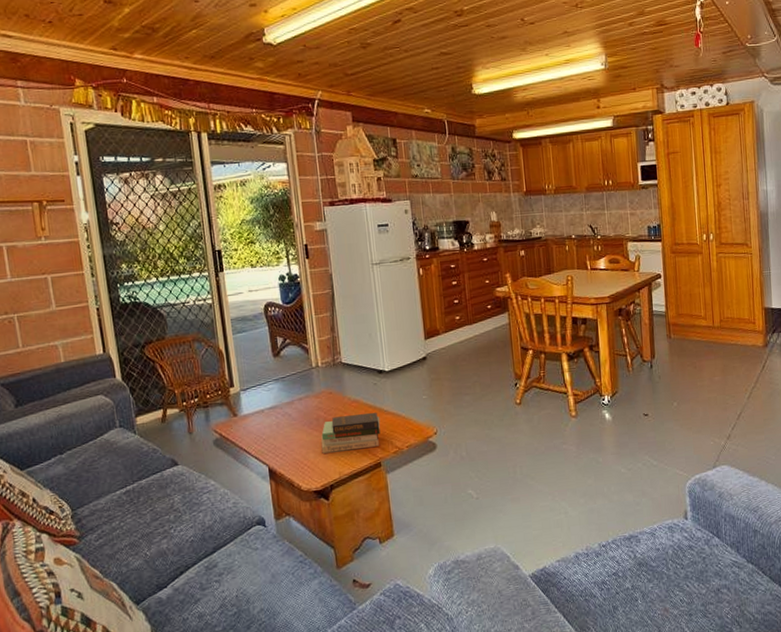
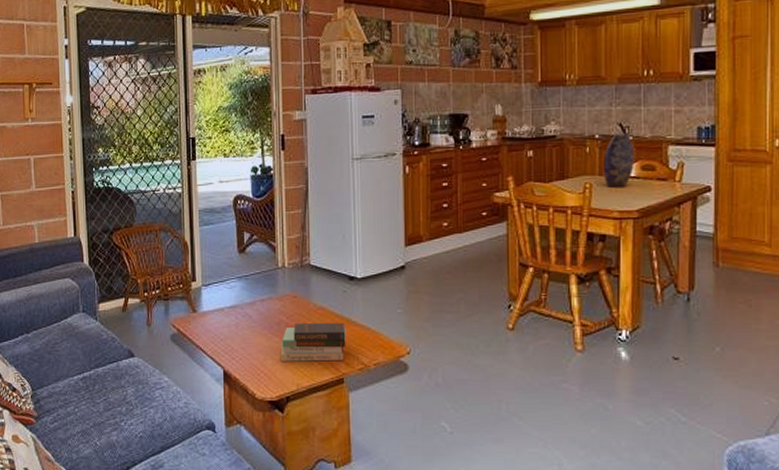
vase: none [579,233,604,280] -> present [603,134,636,189]

